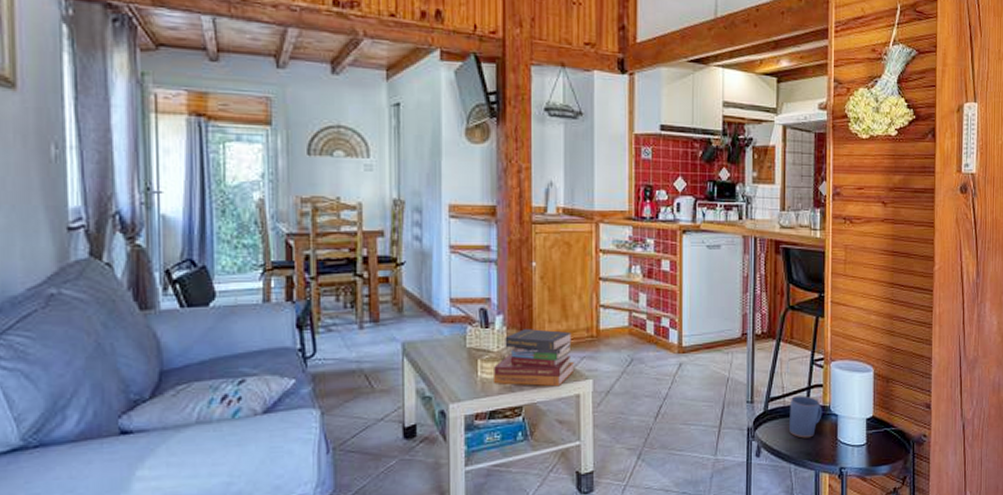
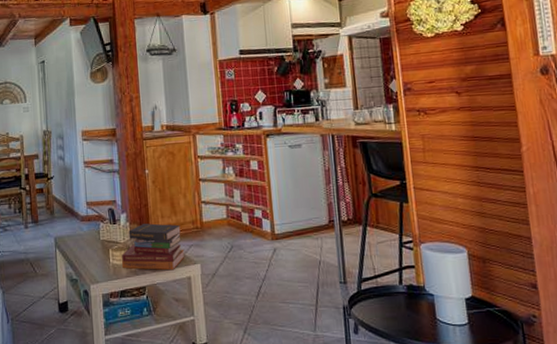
mug: present [789,395,822,438] -> none [383,276,418,317]

